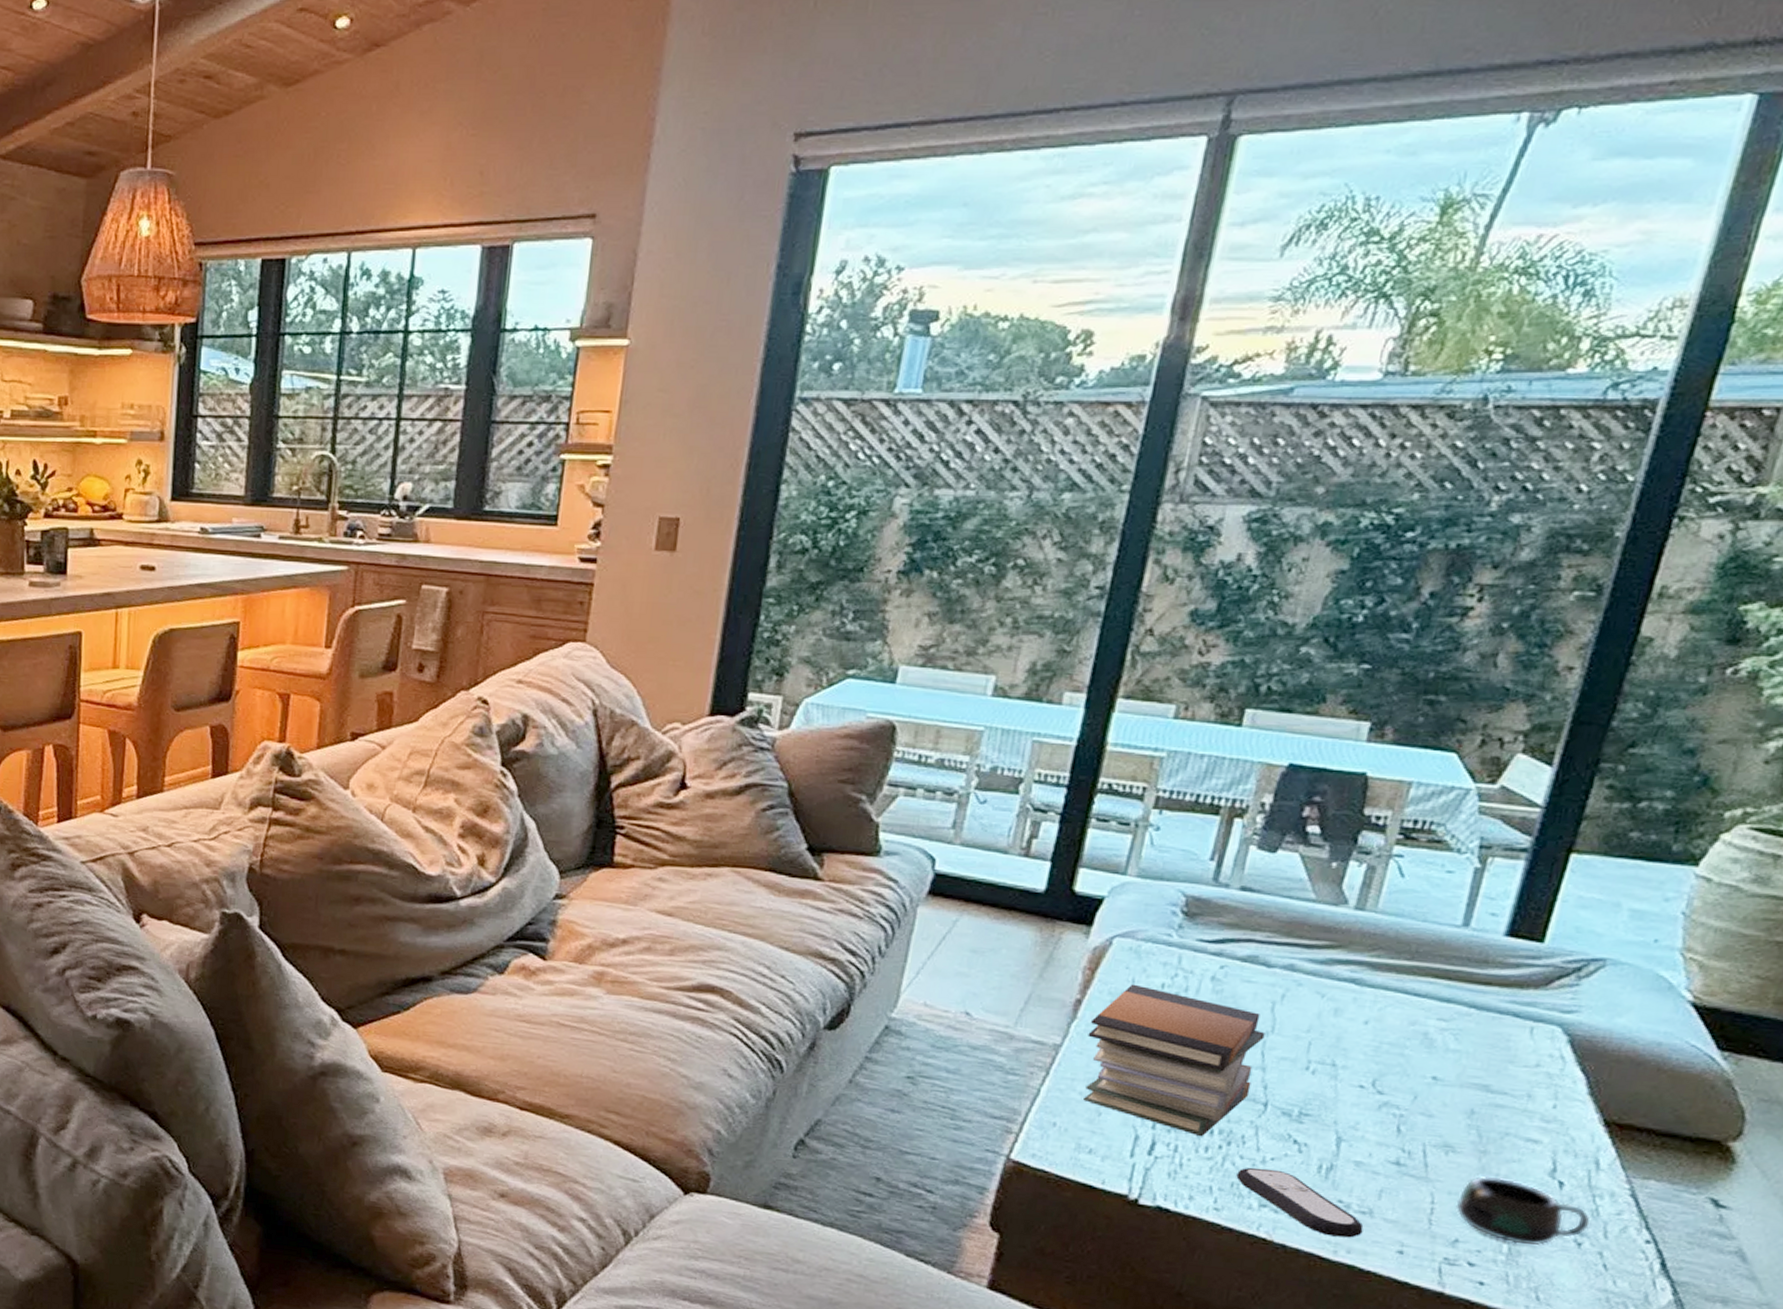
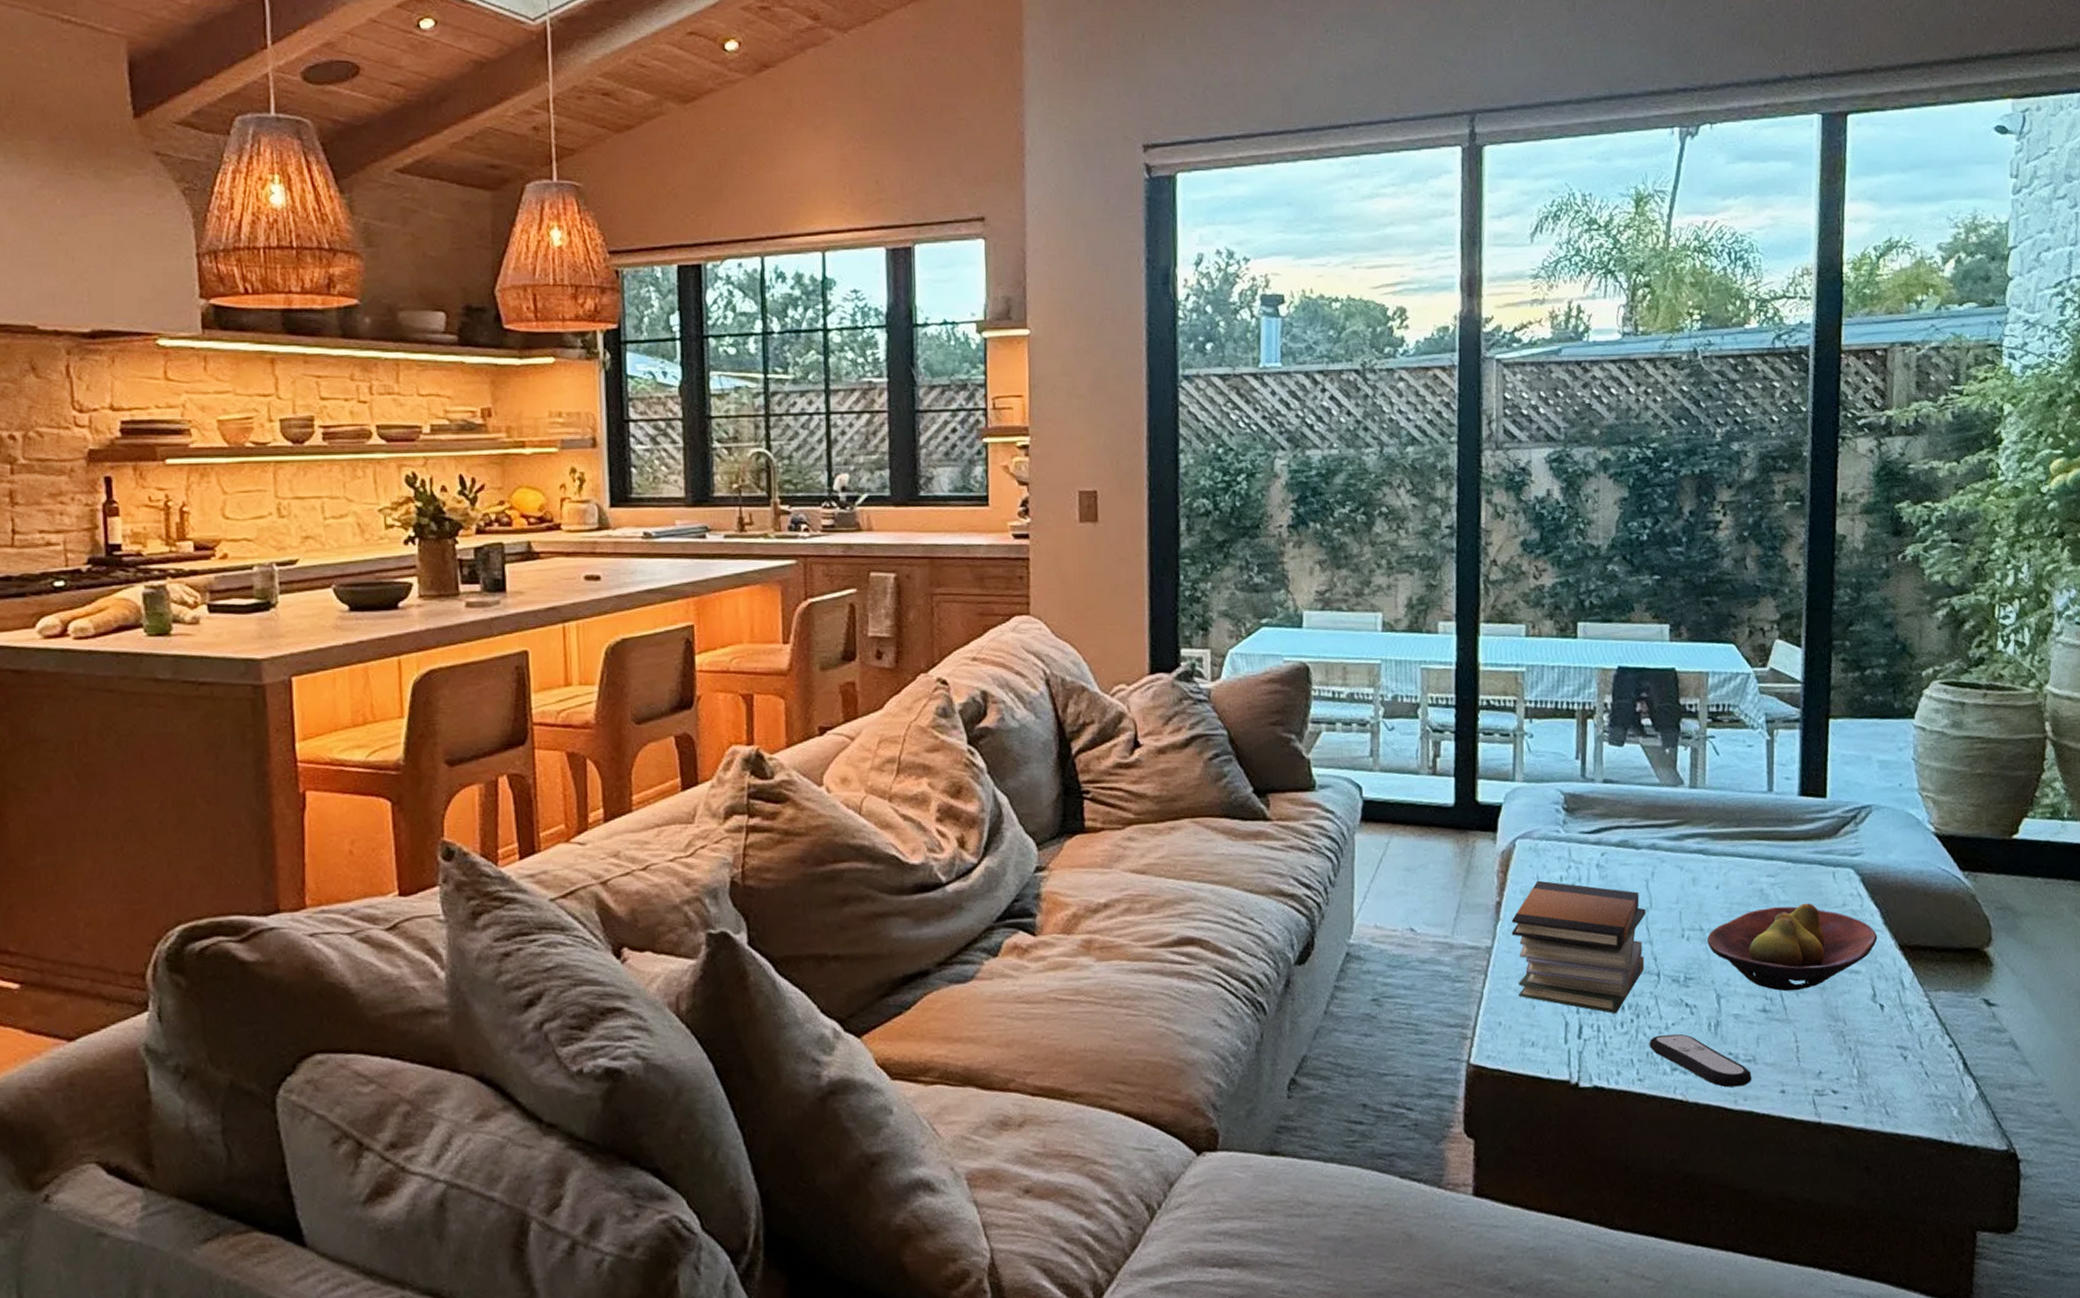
fruit bowl: none [1338,1053,1577,1149] -> present [1707,903,1878,992]
mug: present [1455,1175,1591,1245] -> none [1813,1008,1909,1067]

